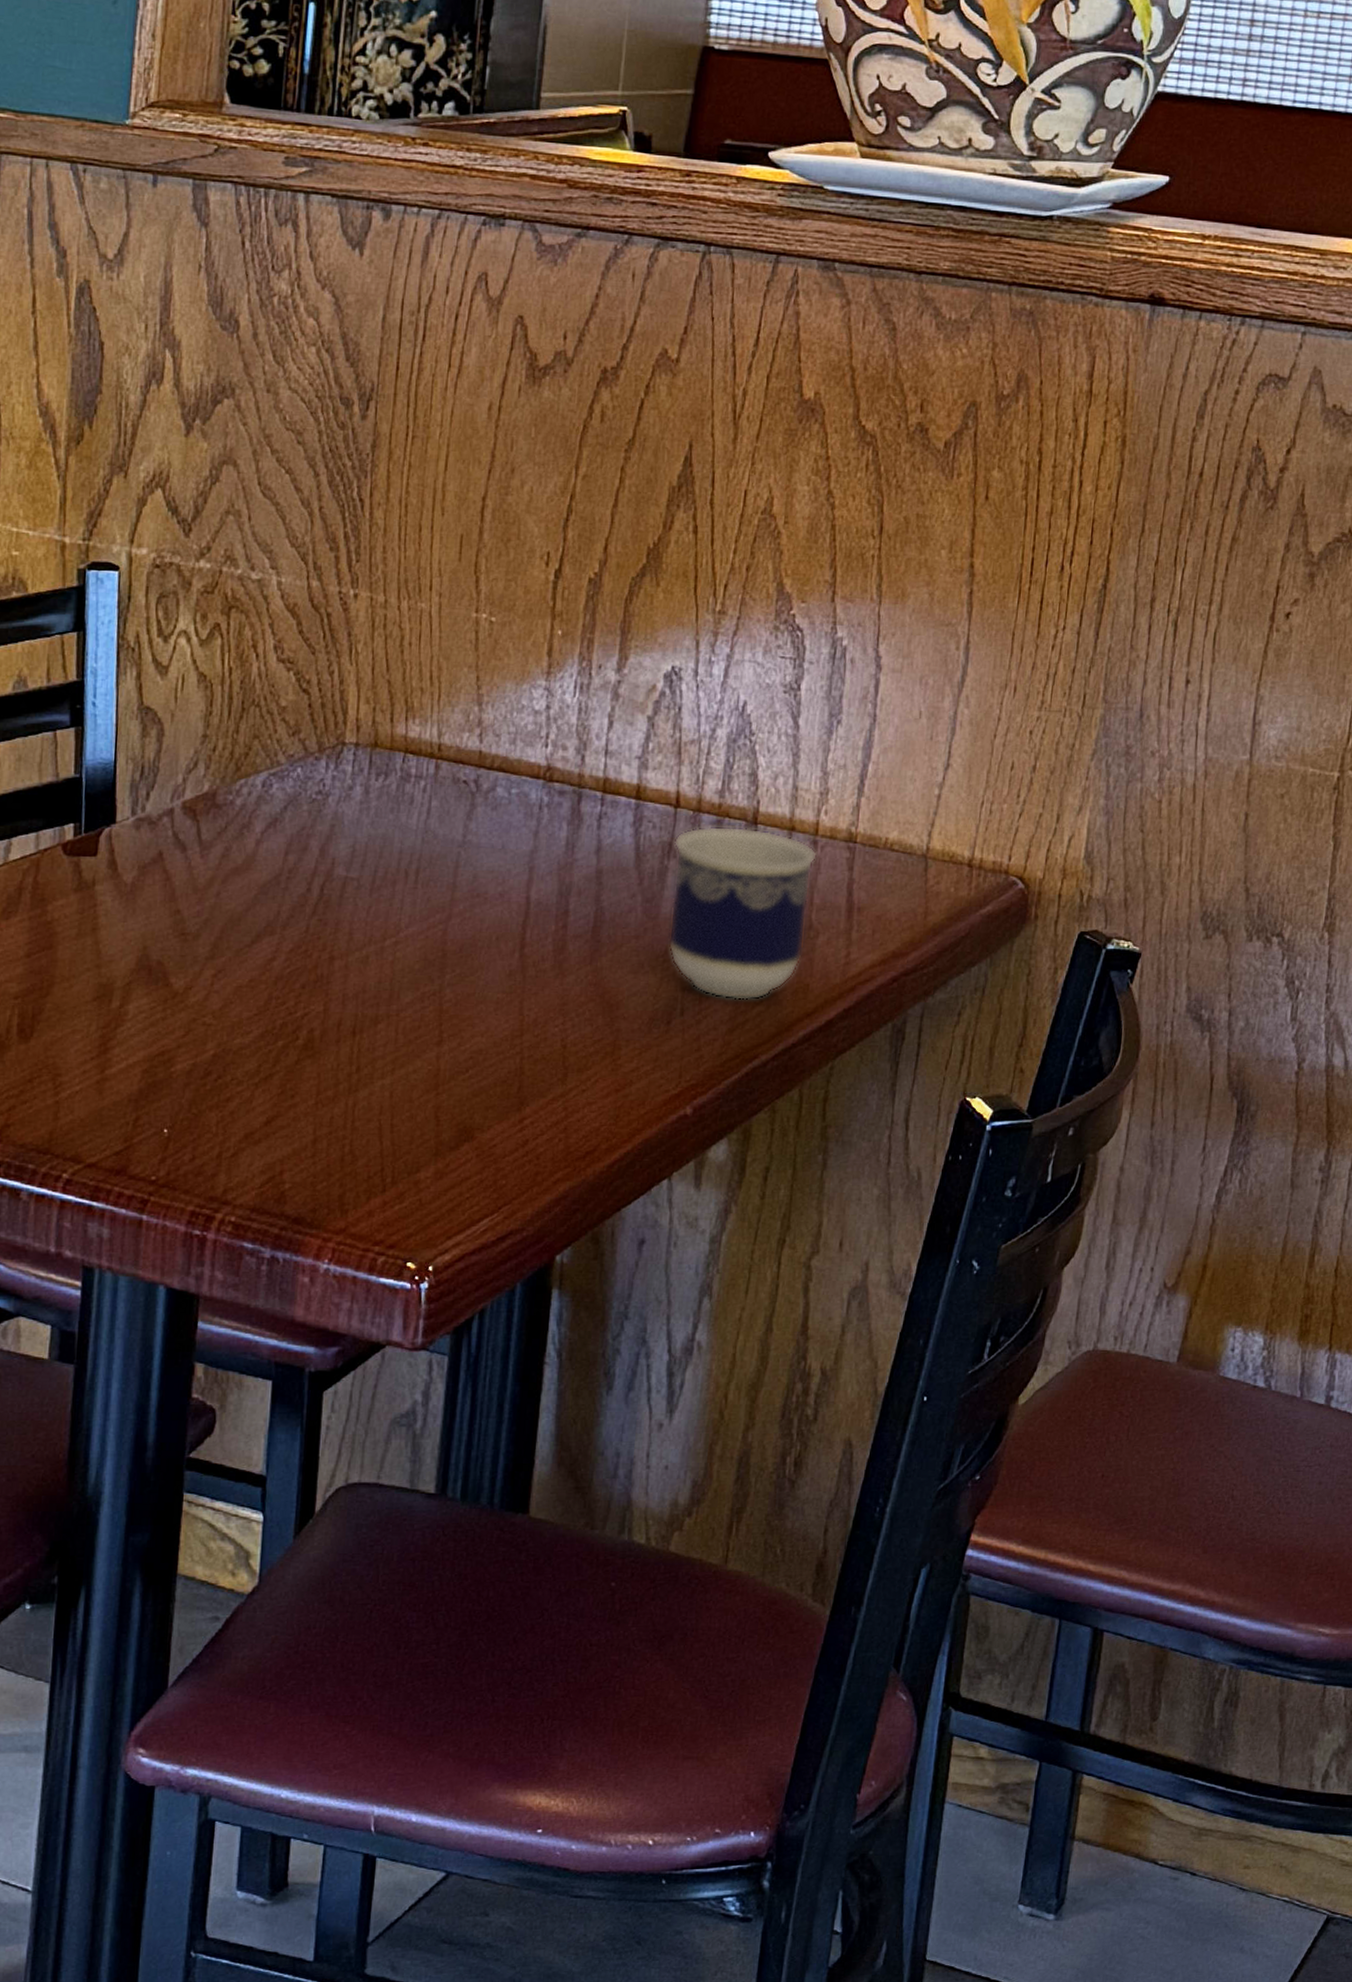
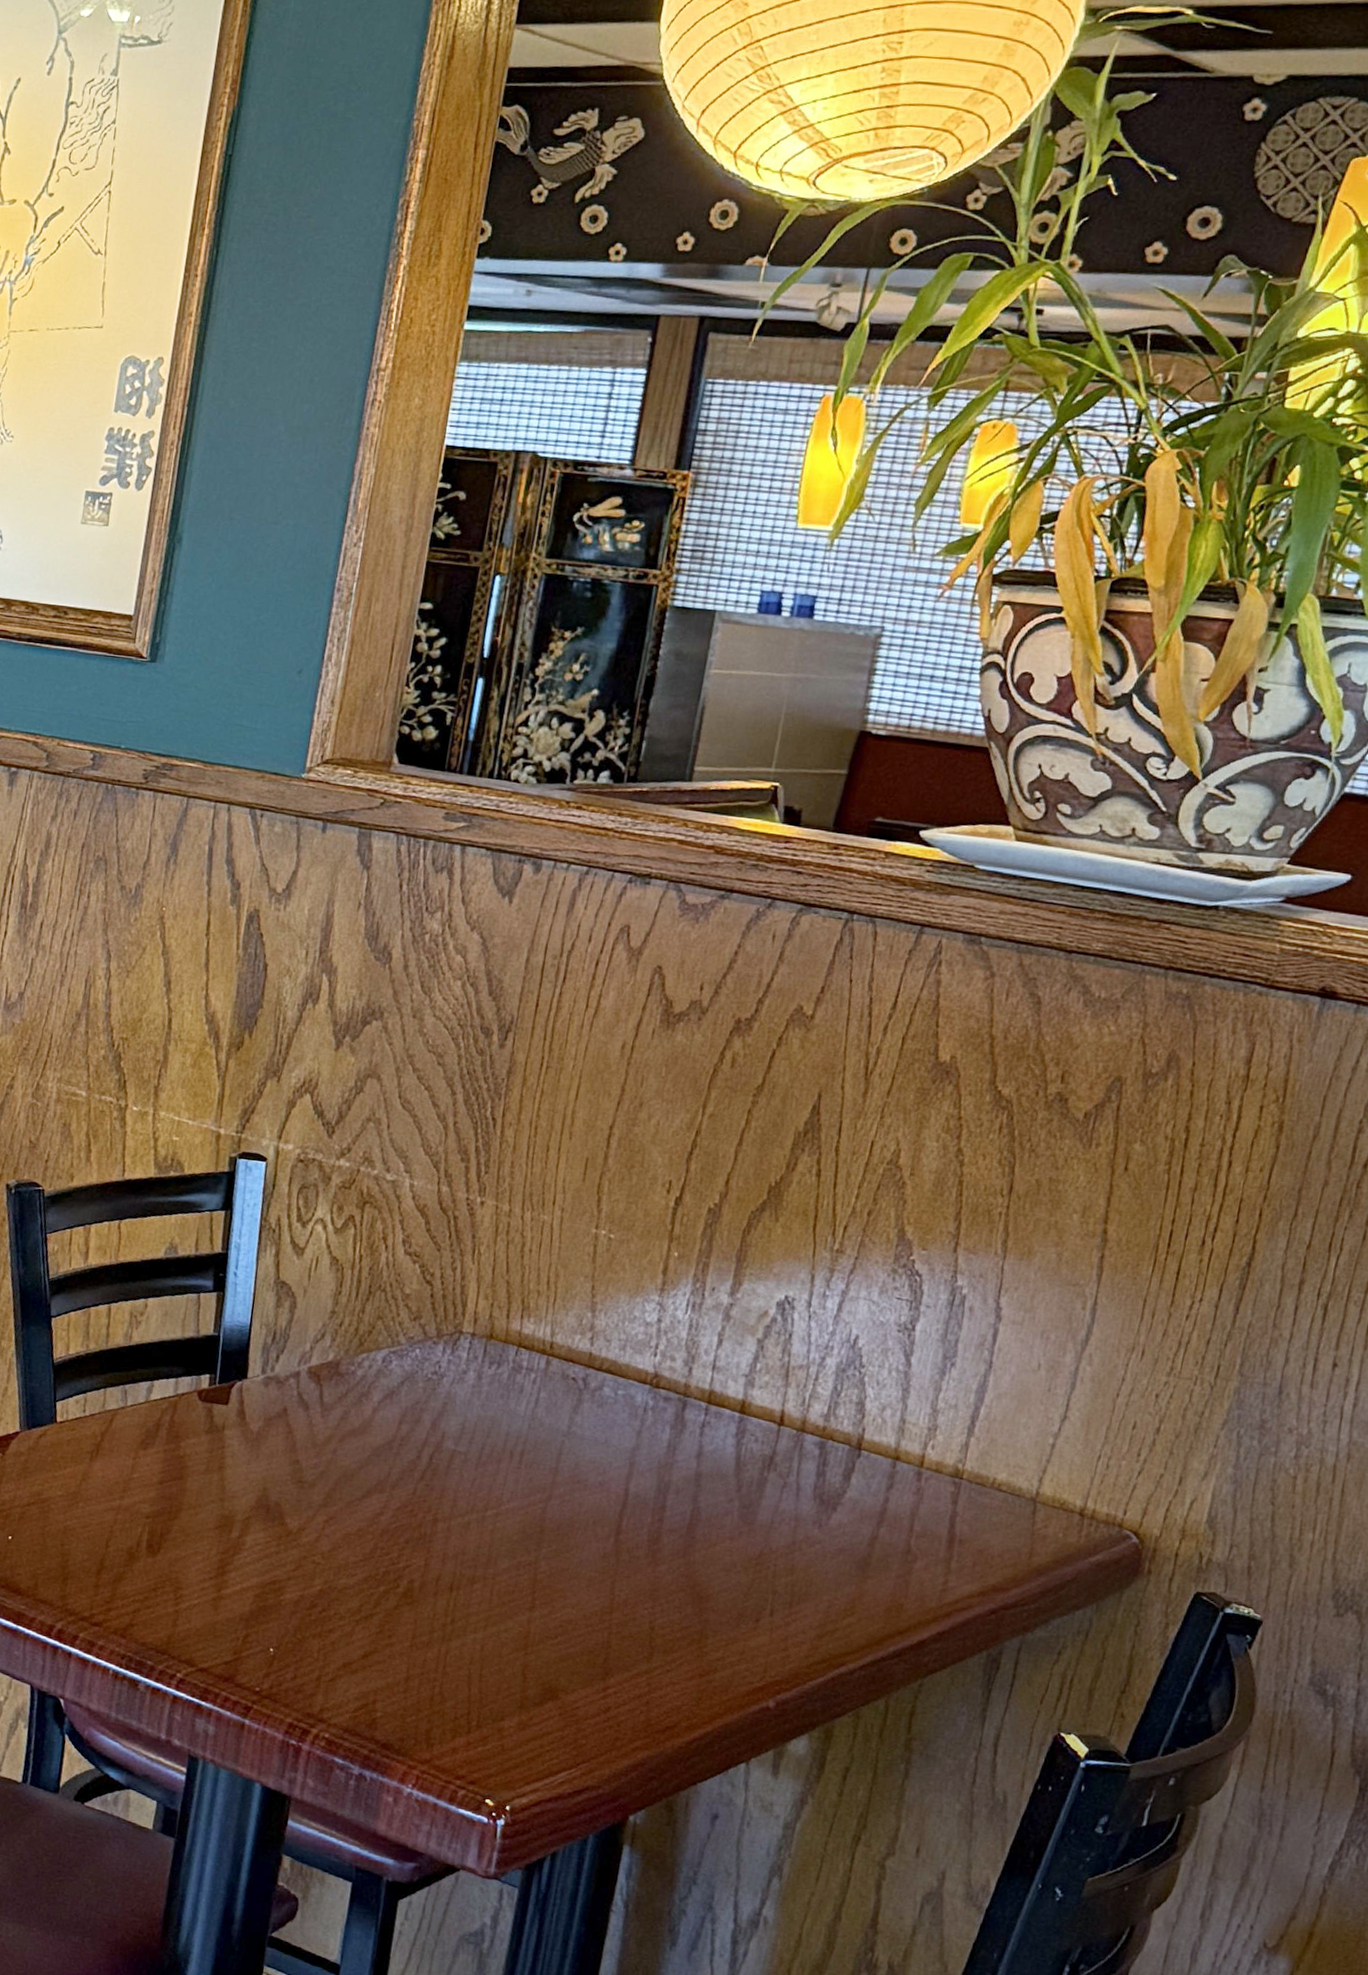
cup: present [668,826,817,1000] -> none [762,1445,921,1612]

